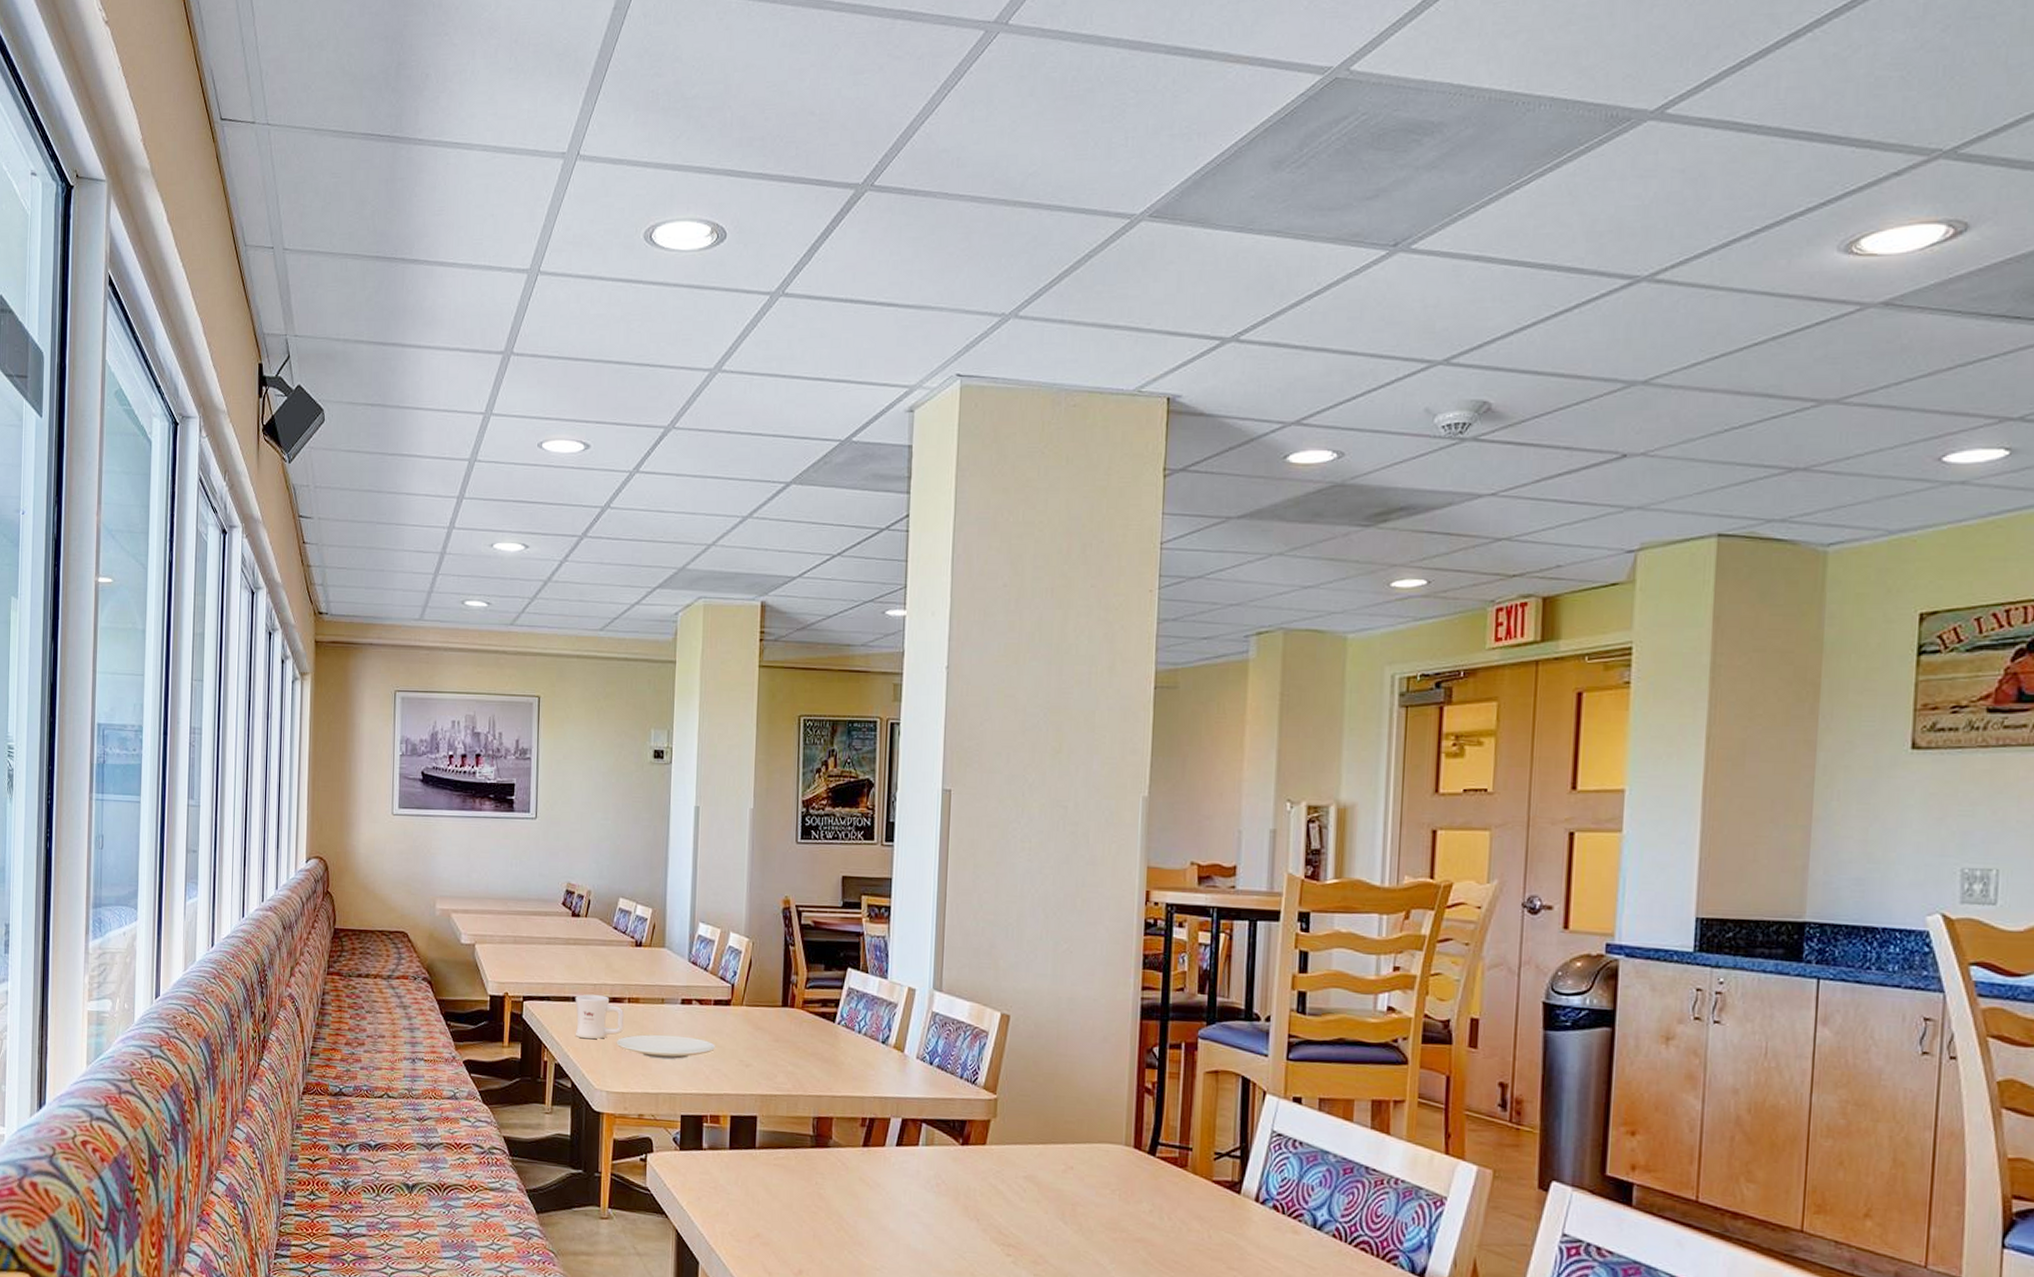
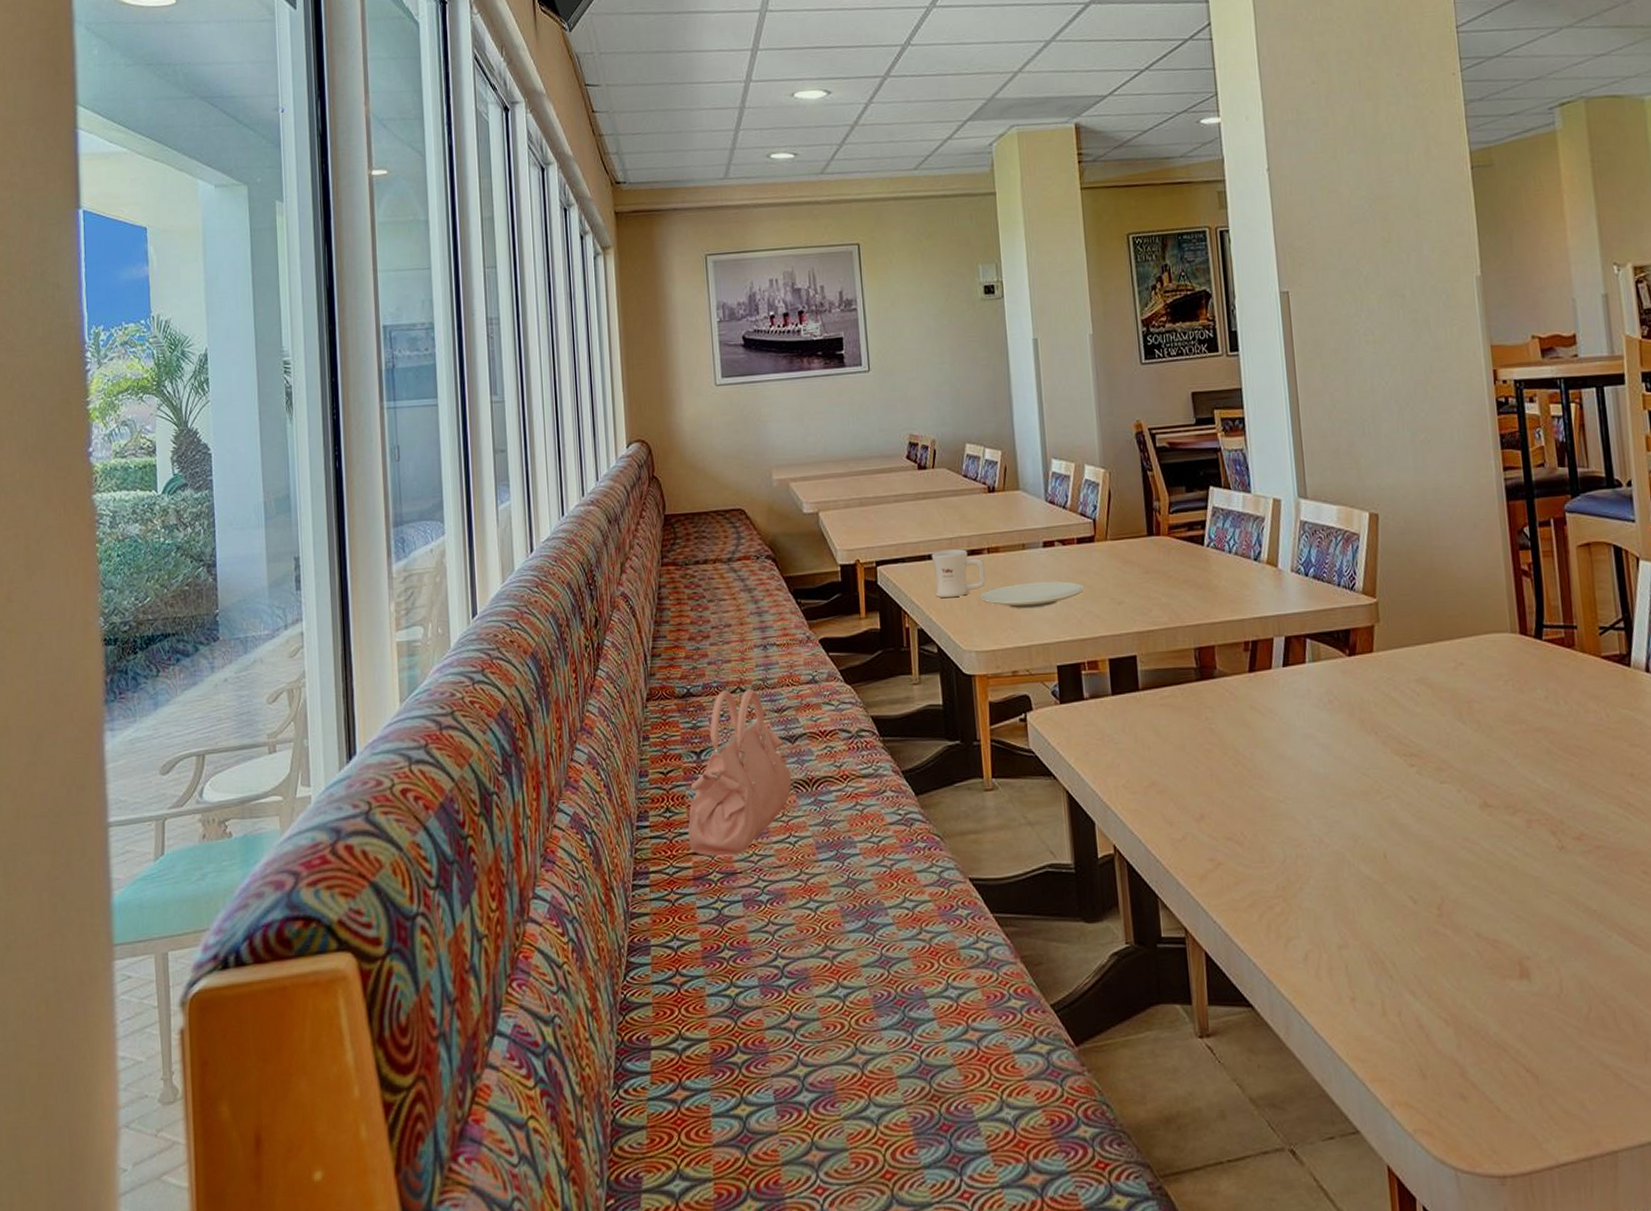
shoulder bag: none [328,1094,426,1242] -> present [687,688,792,857]

